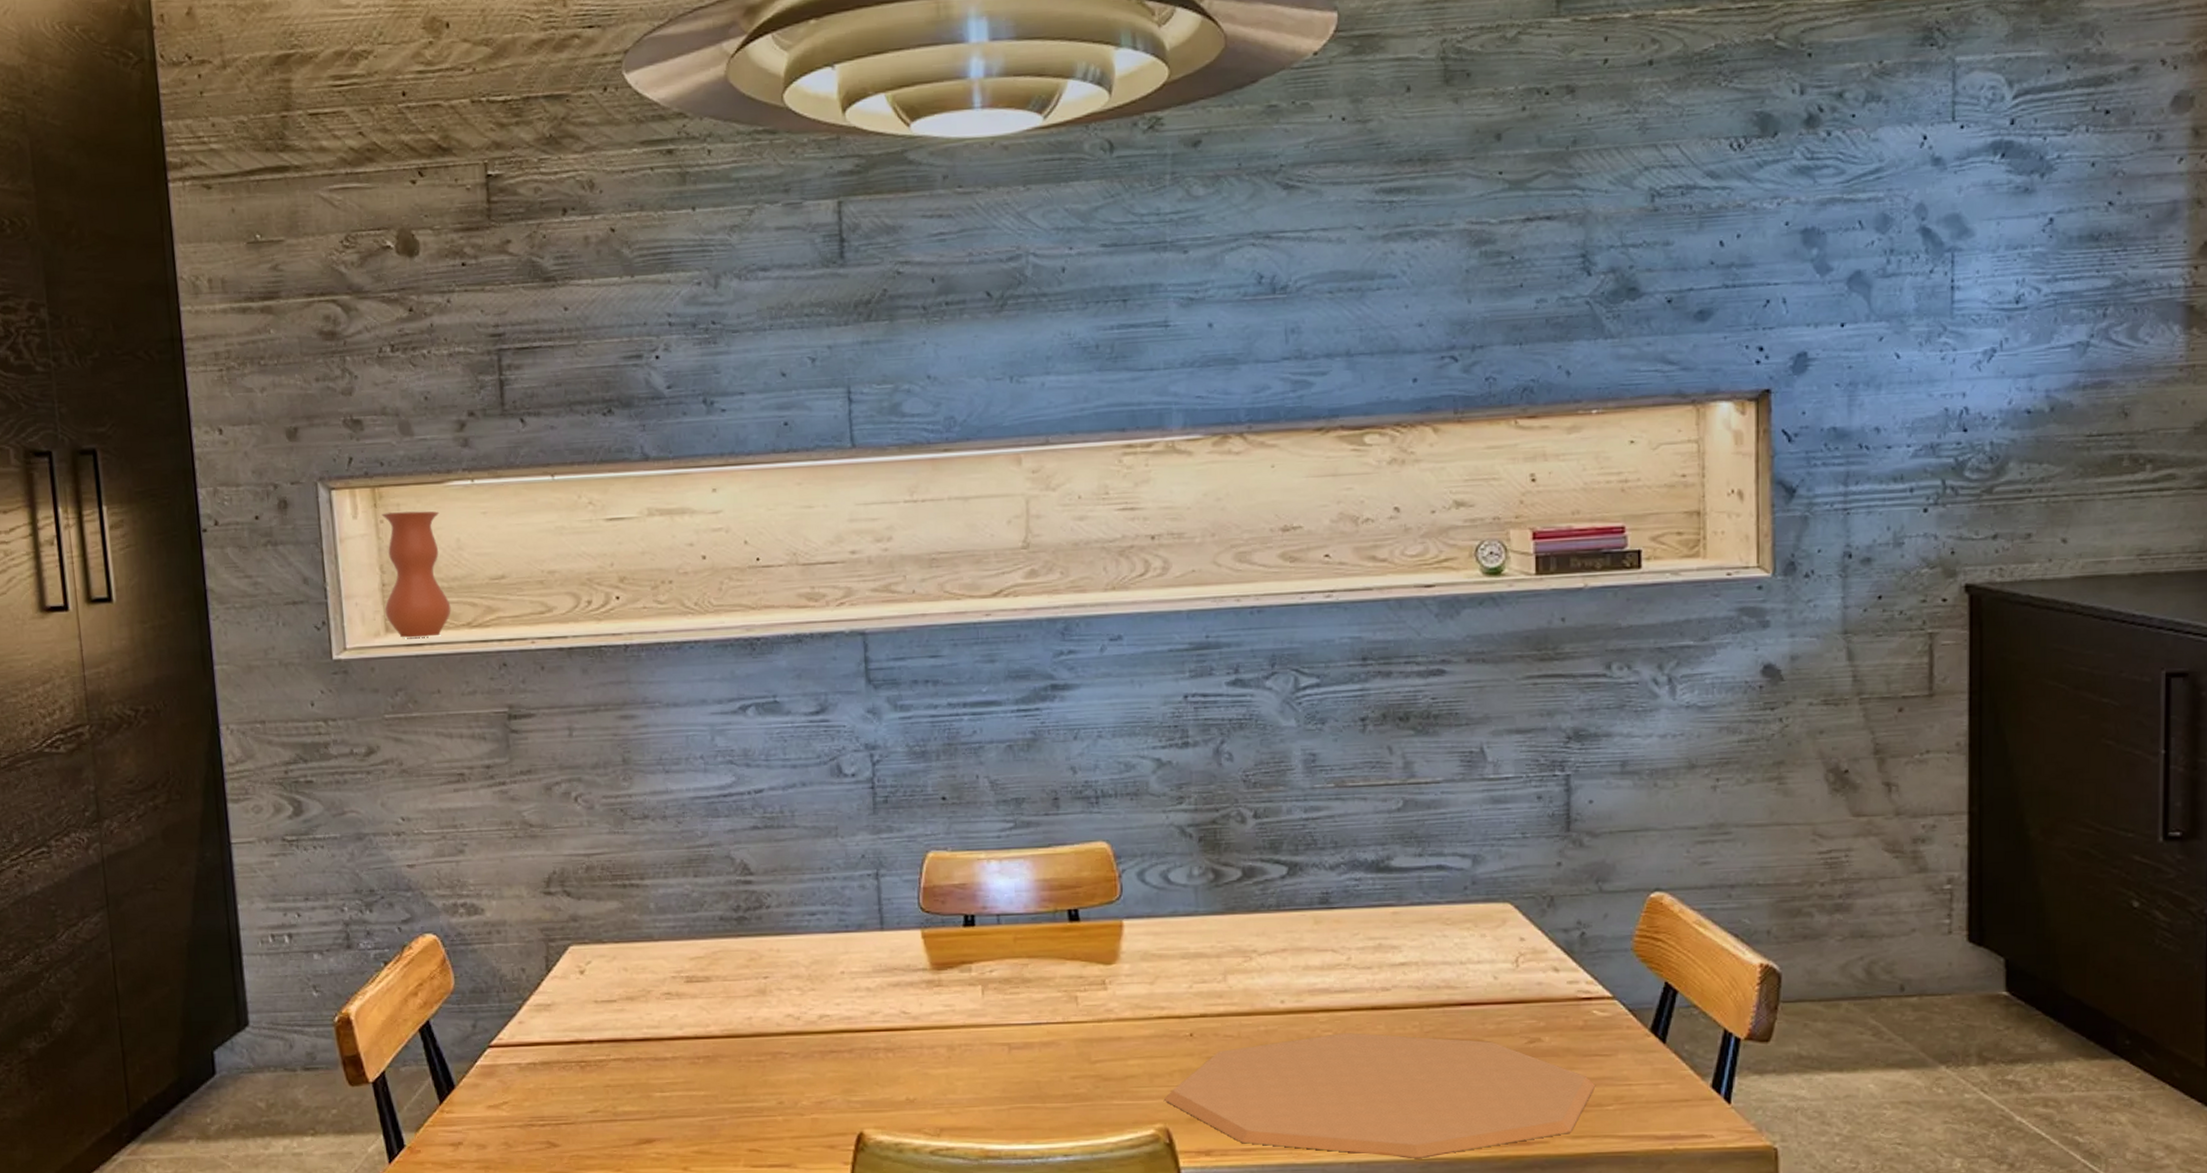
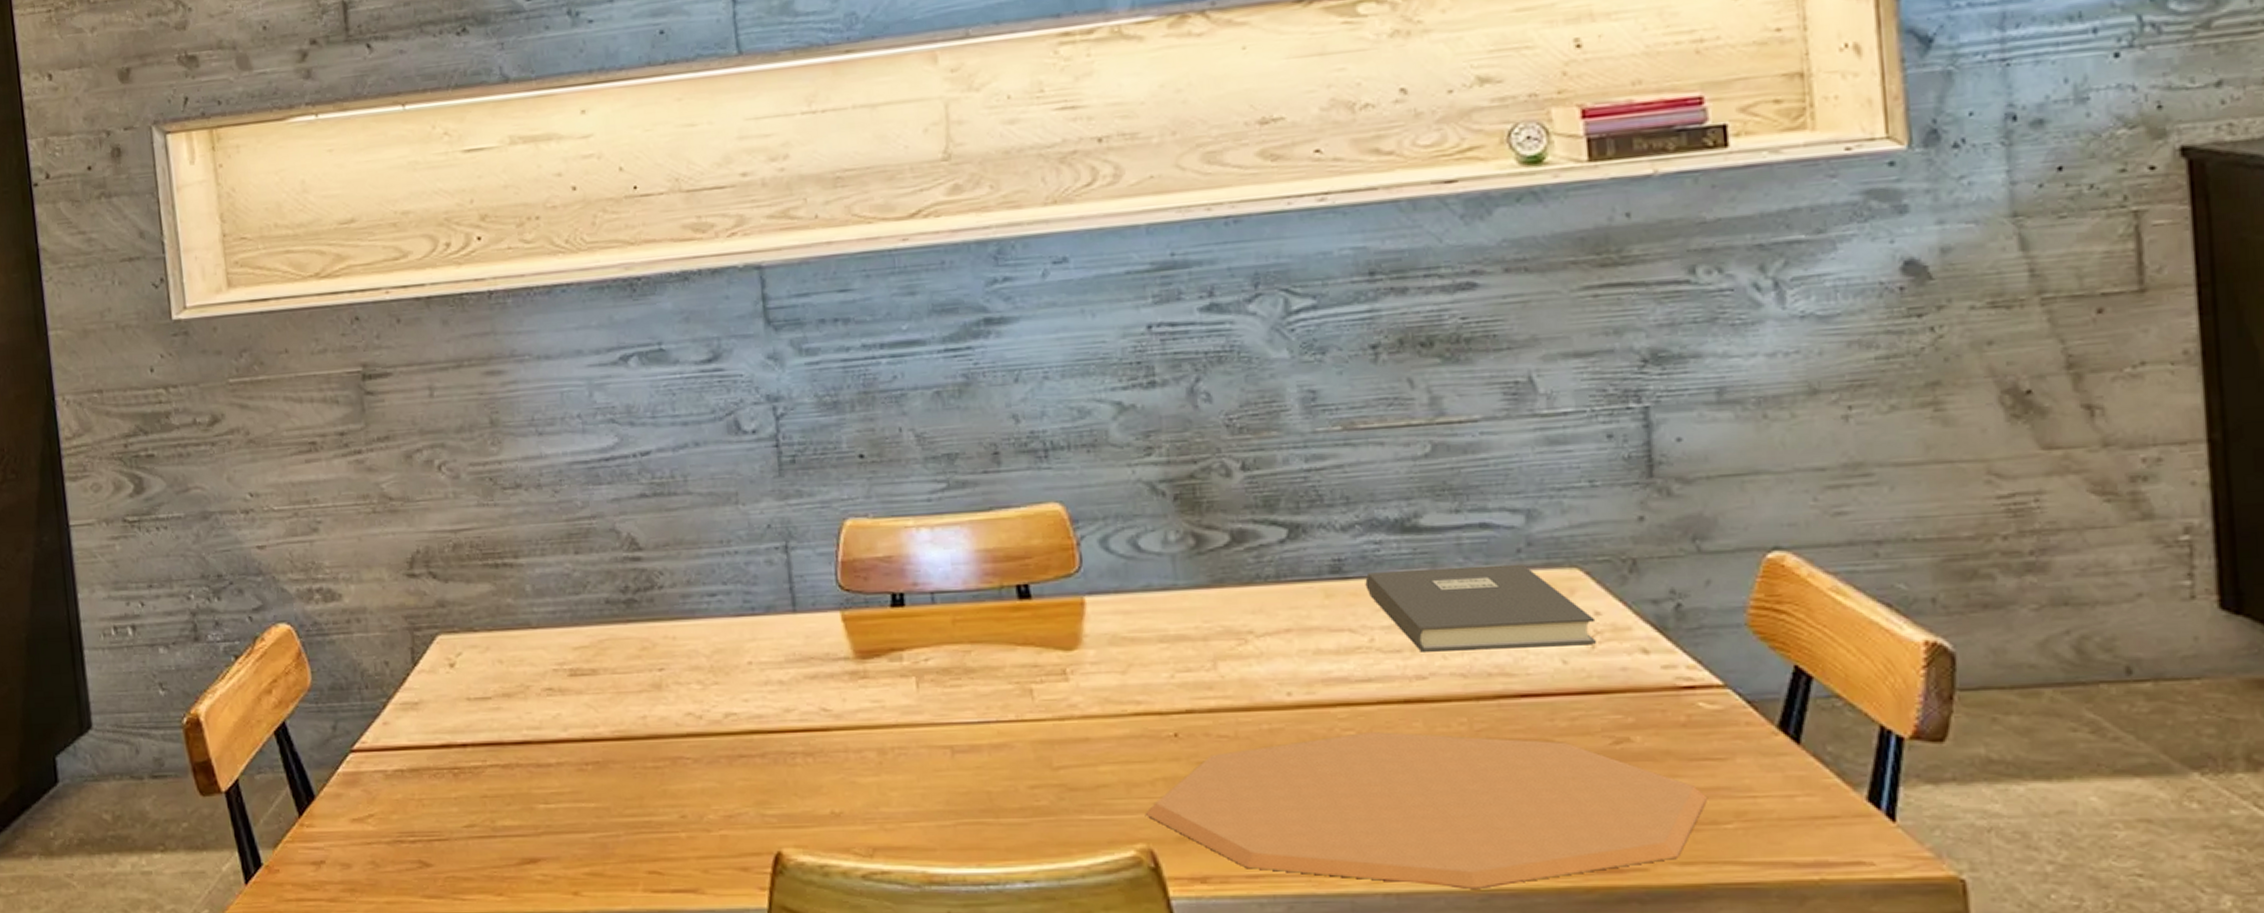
vase: present [381,511,451,638] -> none [220,151,298,294]
book: none [1346,898,1521,969] -> present [1365,563,1598,652]

